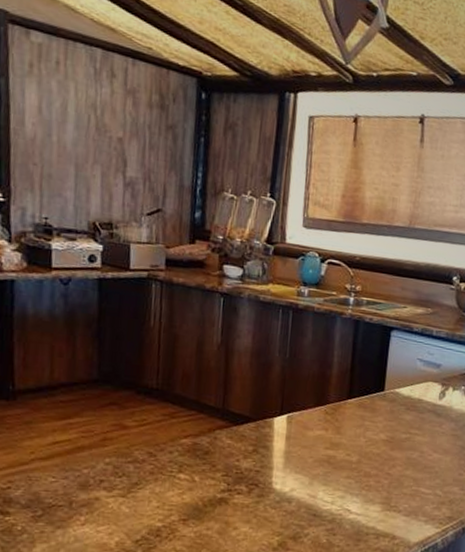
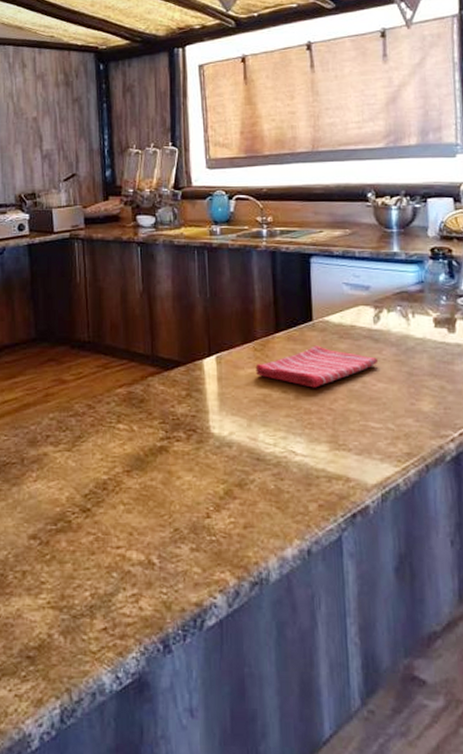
dish towel: none [324,414,438,454] -> present [255,345,379,388]

